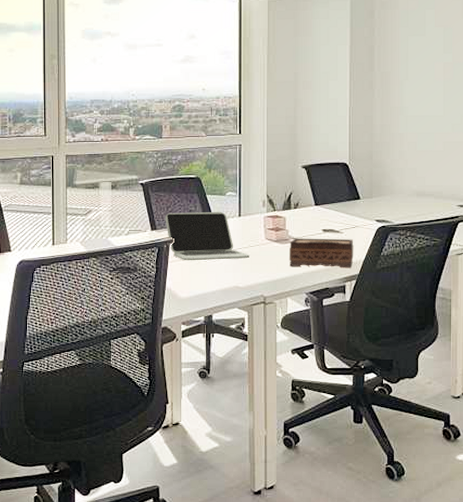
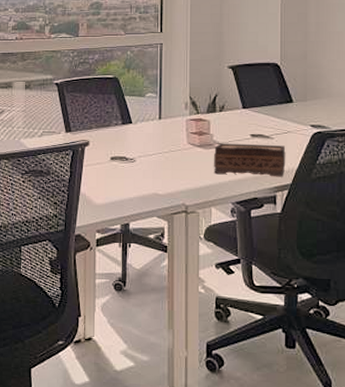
laptop: present [165,211,249,261] -> none [80,113,170,166]

